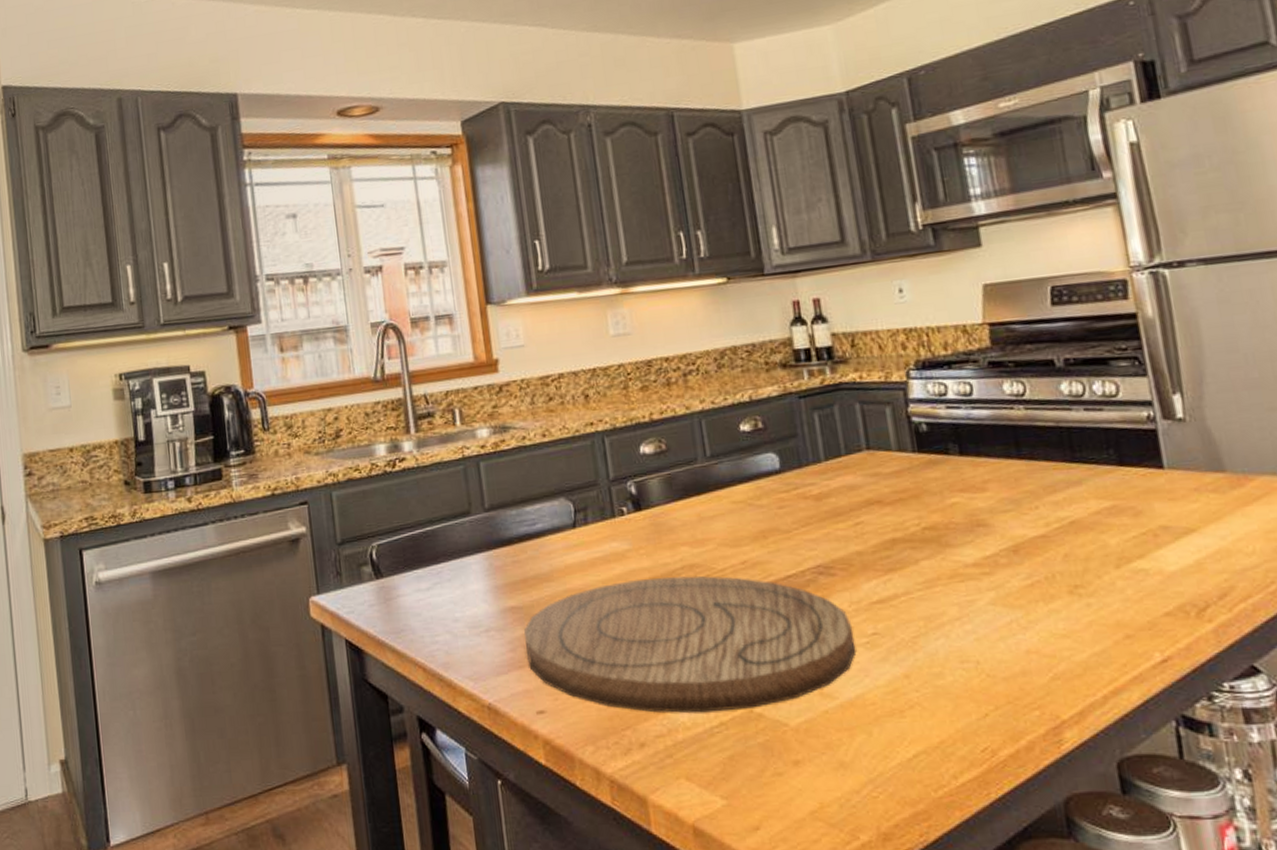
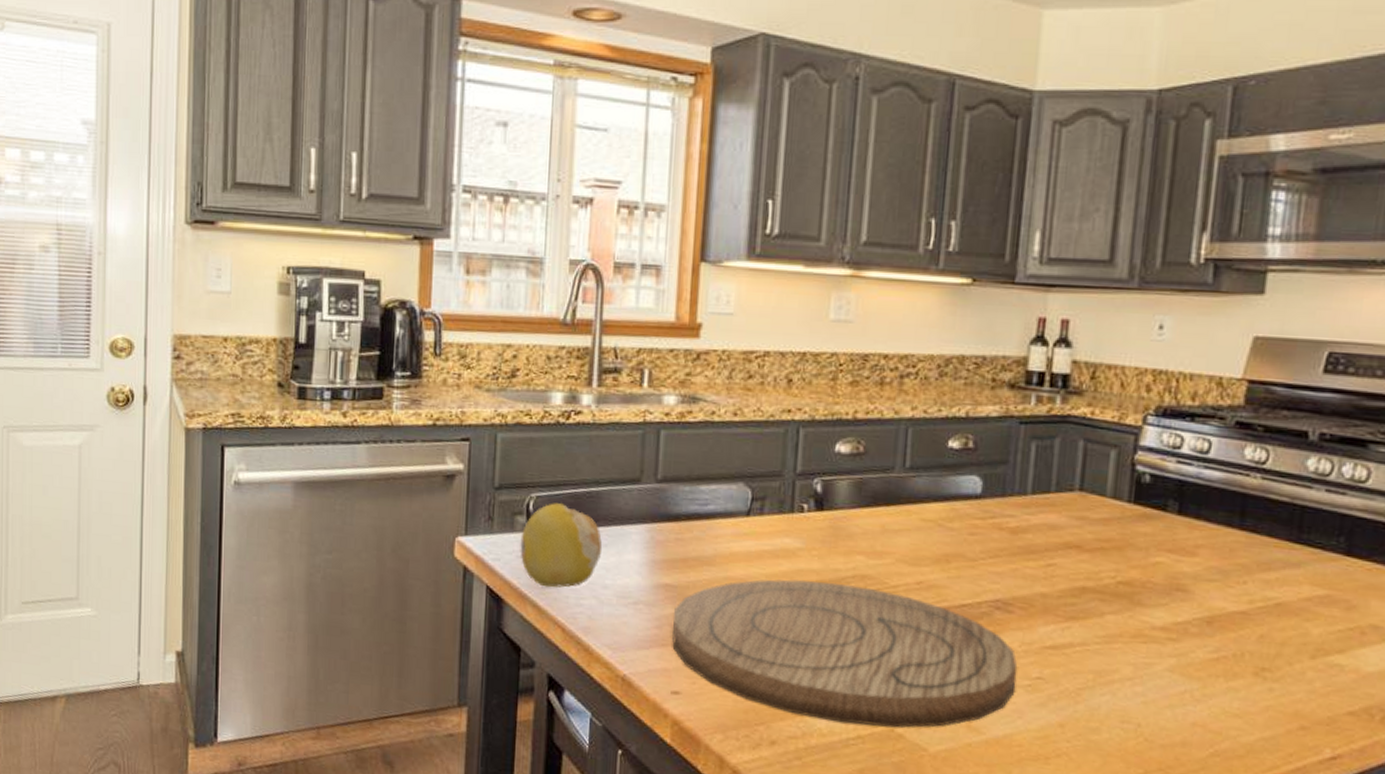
fruit: none [369,547,447,631] -> present [520,503,603,588]

